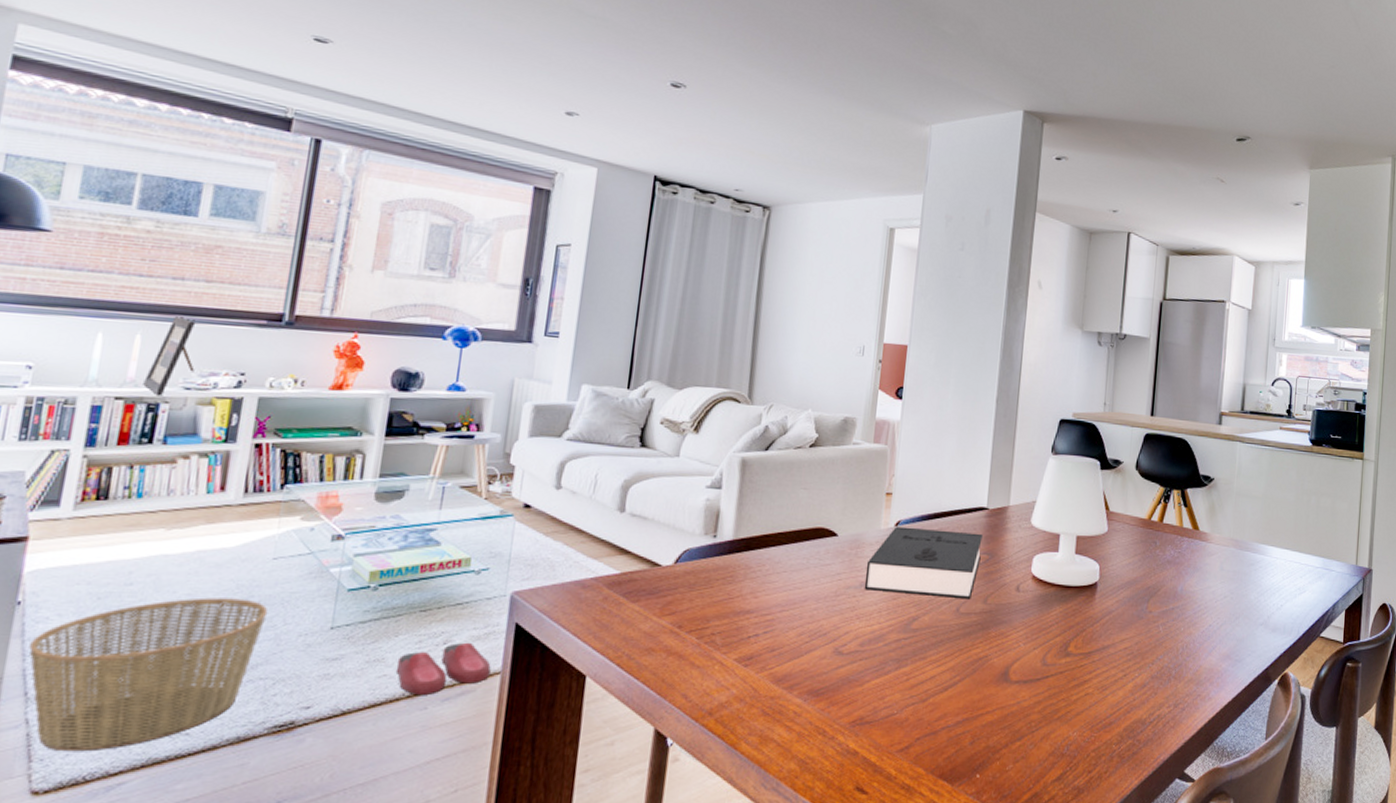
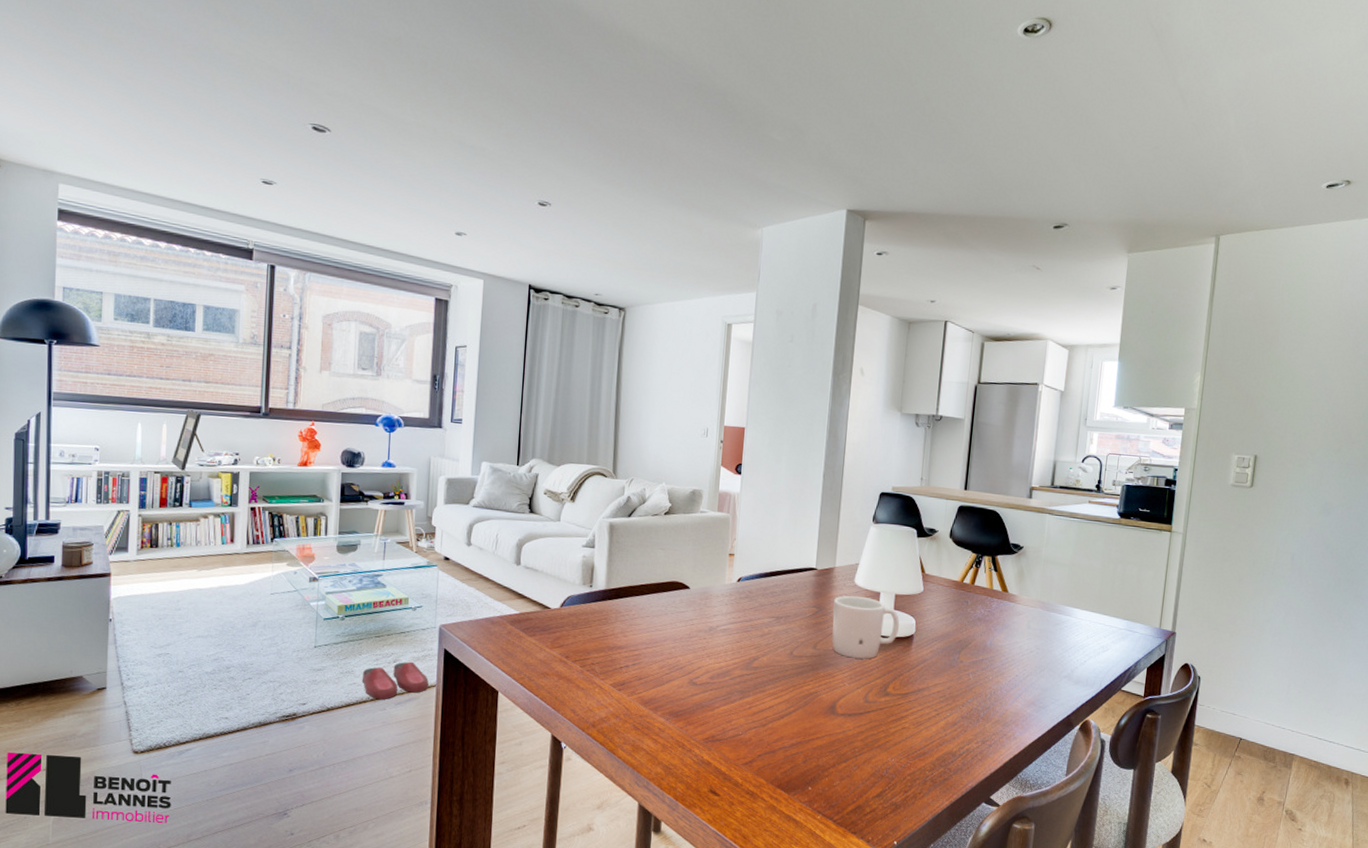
basket: present [28,597,269,752] -> none [120,621,271,727]
booklet: present [864,526,983,600] -> none [712,582,812,645]
mug: none [1004,538,1082,613] -> present [831,595,900,659]

